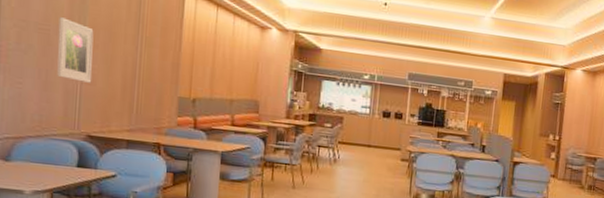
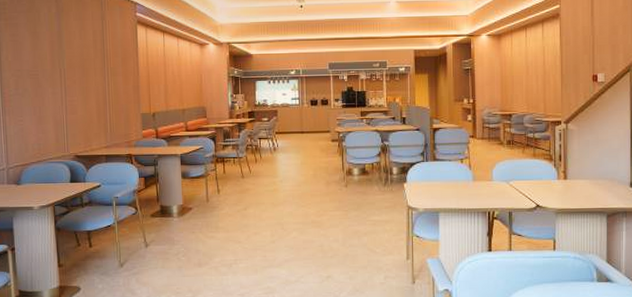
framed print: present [57,17,94,83] -> none [44,63,74,113]

